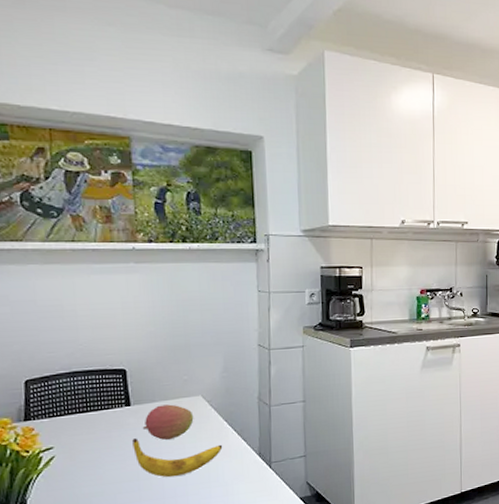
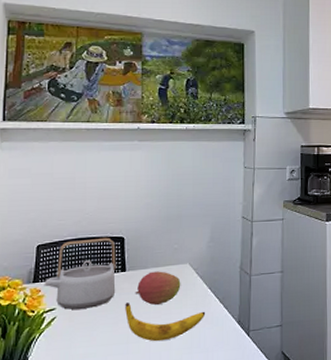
teapot: none [37,370,121,448] -> present [44,237,117,310]

